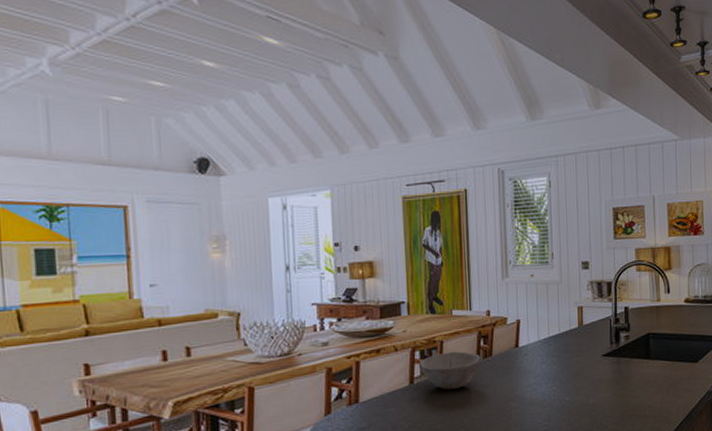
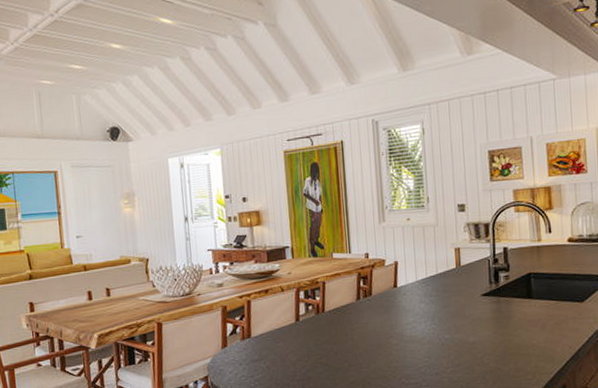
bowl: present [419,351,480,390] -> none [304,291,361,327]

